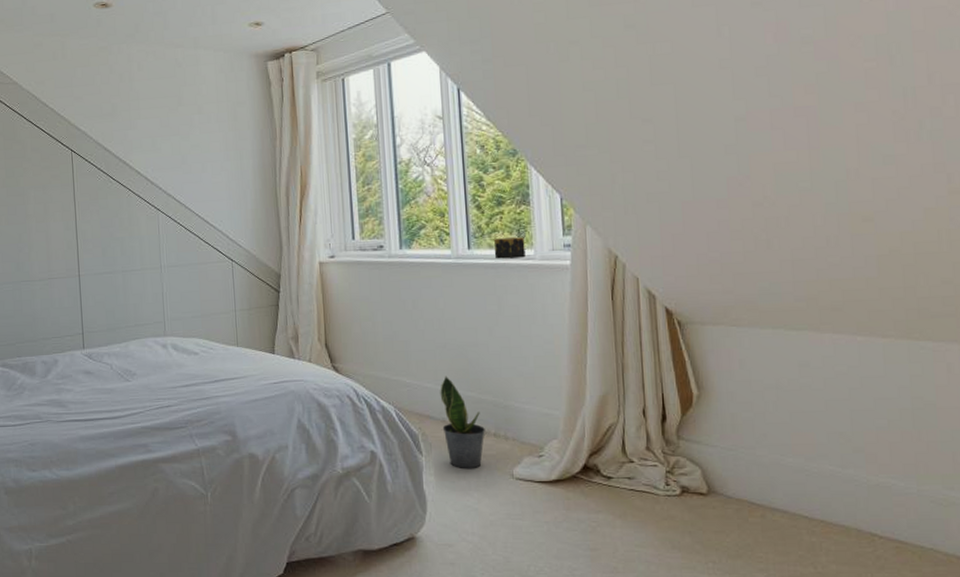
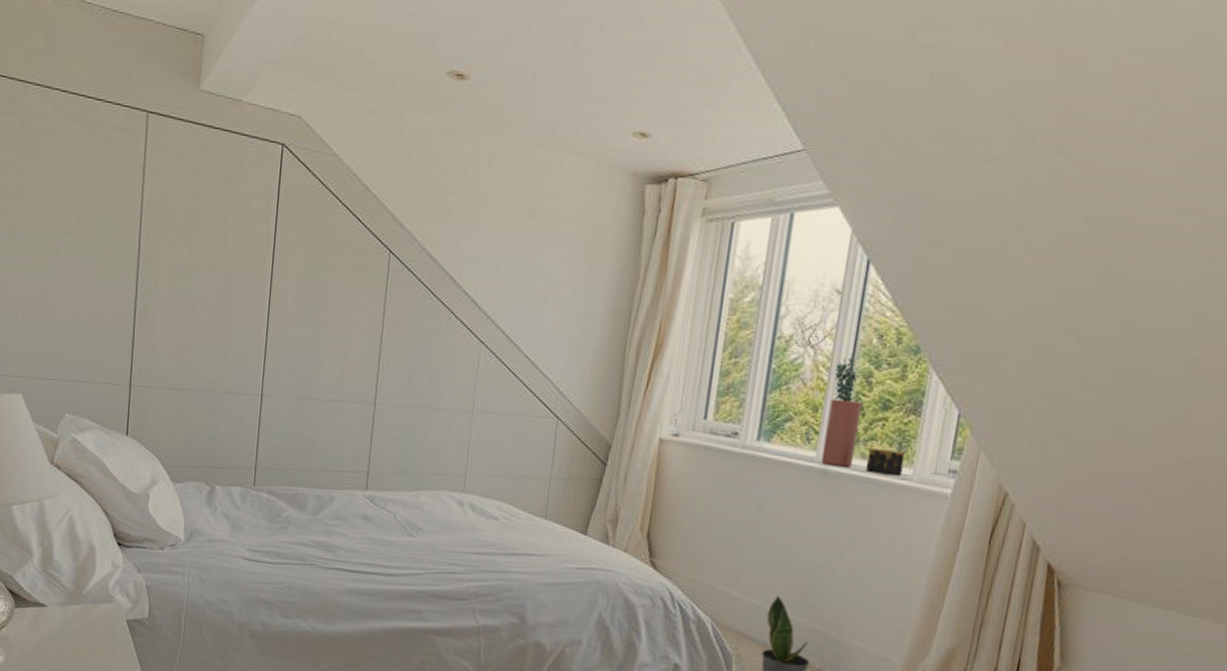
vase: none [451,164,483,260] -> present [821,352,863,469]

